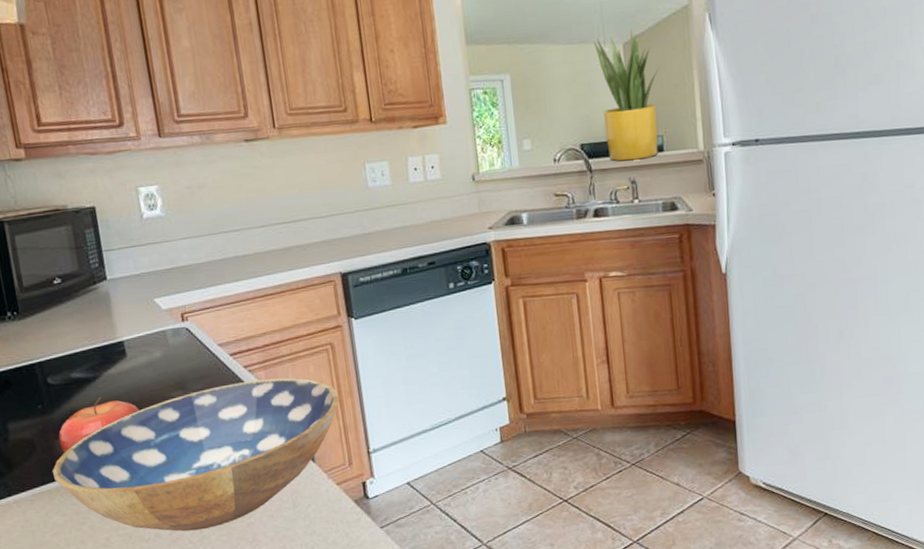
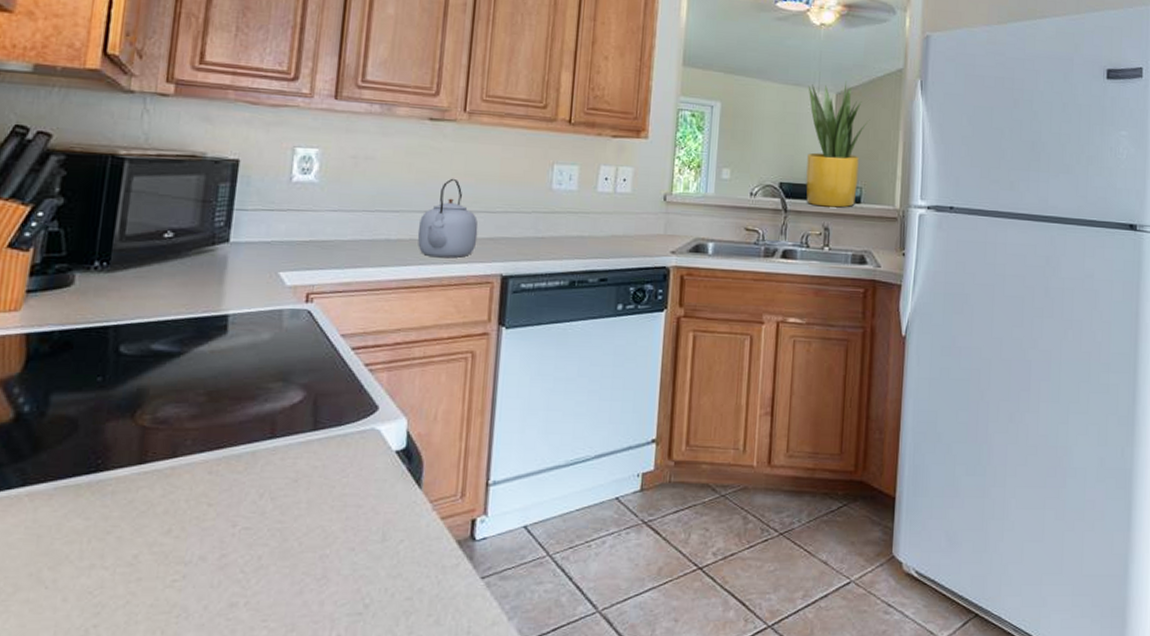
bowl: present [52,378,339,532] -> none [89,381,468,557]
fruit: present [58,397,140,454] -> none [110,377,225,441]
teakettle: none [259,192,313,267] -> present [417,178,478,258]

